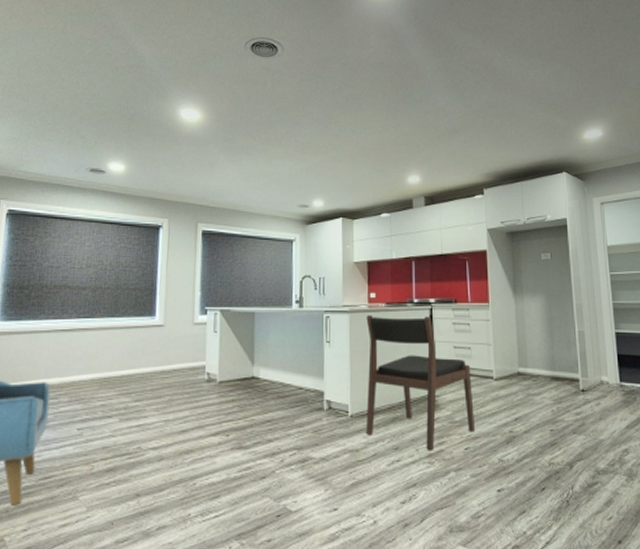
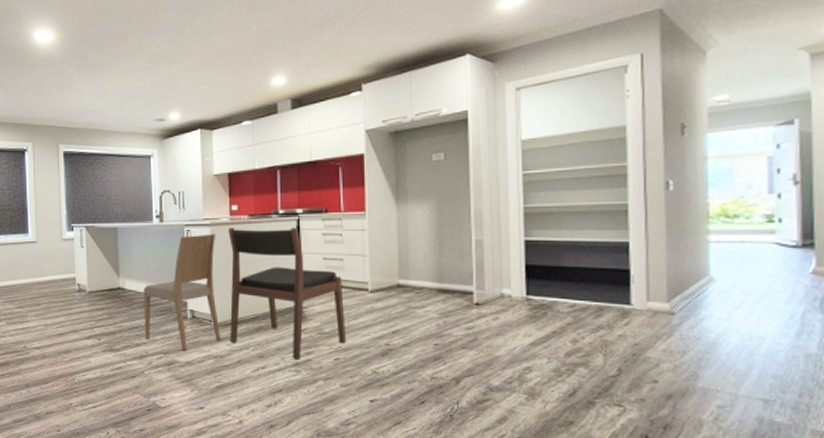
dining chair: none [278,321,357,445] -> present [143,234,220,351]

